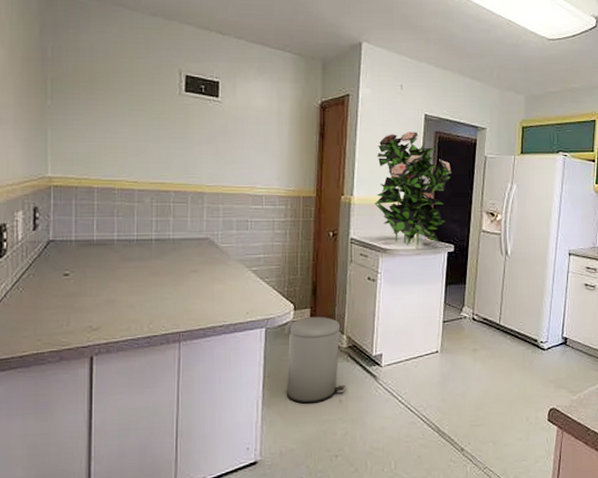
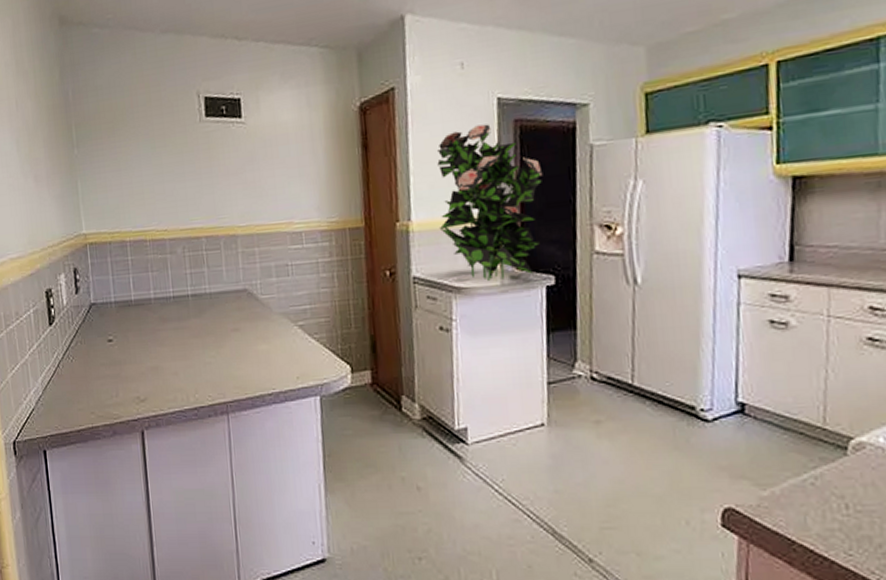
pedal bin: present [284,316,346,404] -> none [342,379,424,490]

